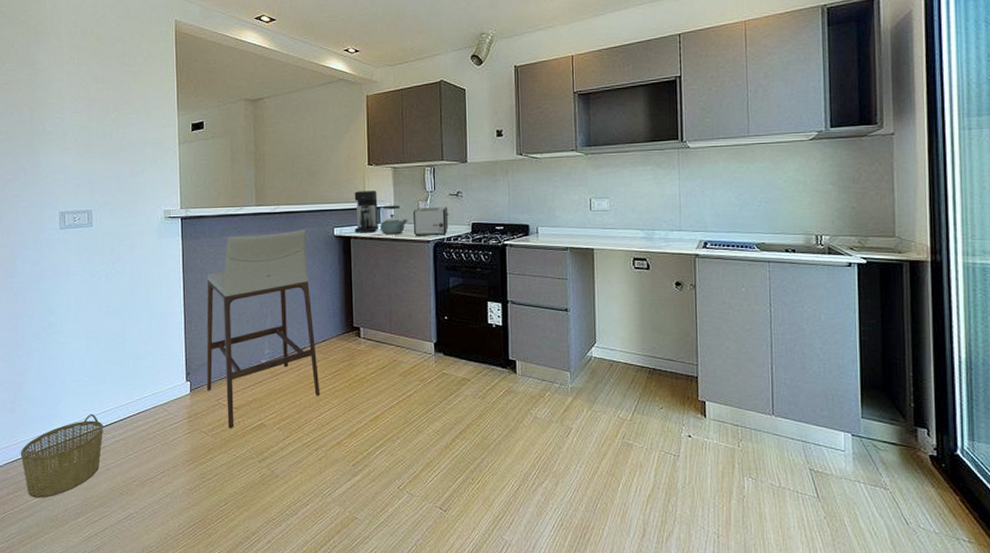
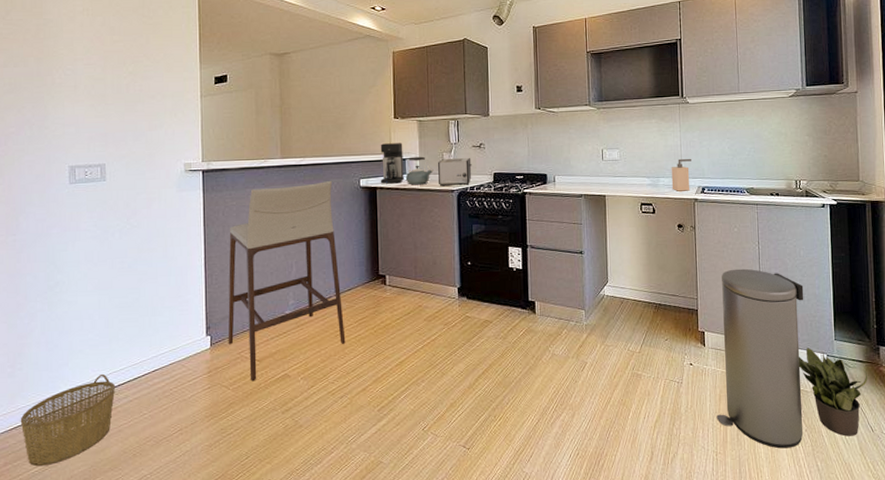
soap dispenser: none [668,209,692,246] -> present [671,158,691,191]
pedal bin: none [718,333,825,536] -> present [716,268,804,449]
potted plant: none [817,425,903,528] -> present [799,348,868,436]

